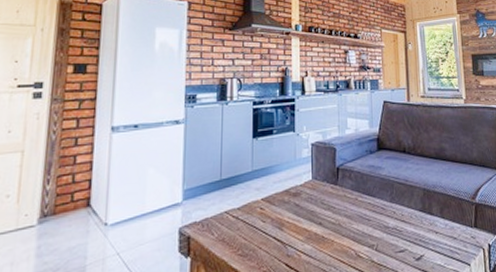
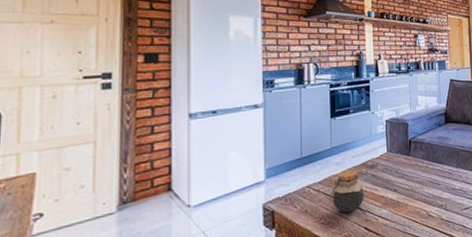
jar: none [248,196,286,246] -> present [329,169,364,213]

